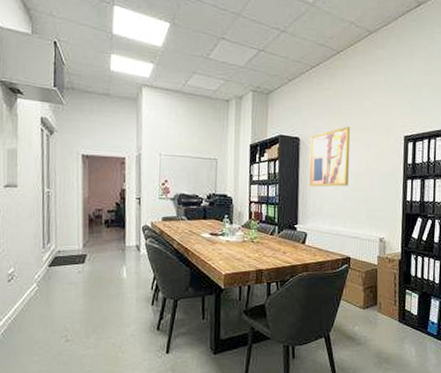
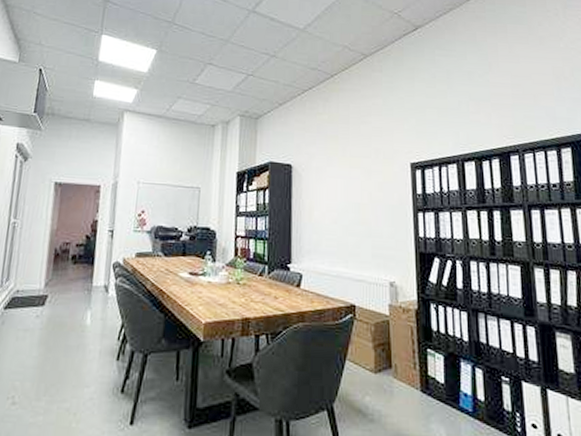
wall art: present [308,127,351,187] -> none [303,153,349,220]

